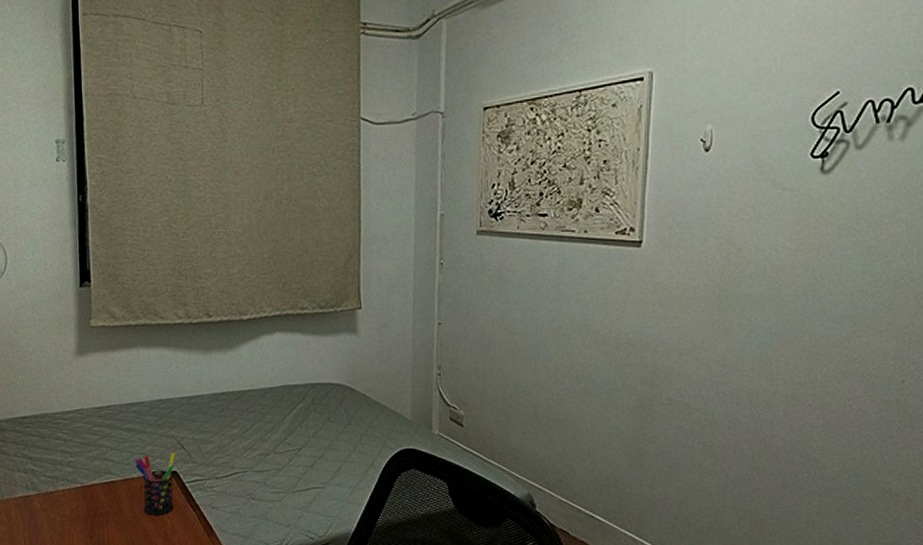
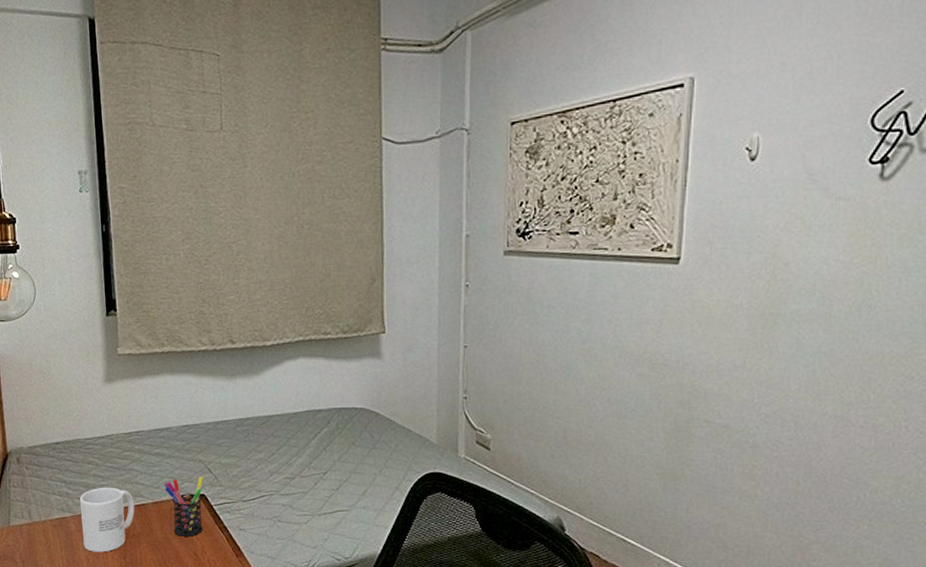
mug: none [45,463,104,532] -> present [79,487,135,552]

